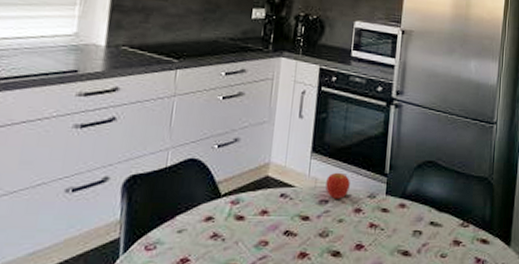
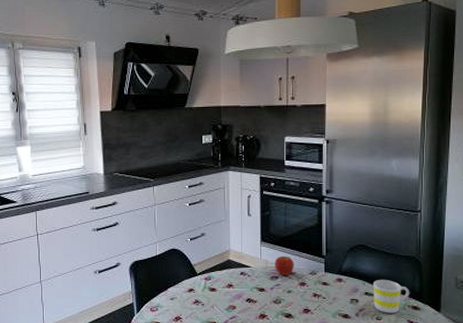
mug: none [439,206,480,249] -> present [373,280,410,314]

